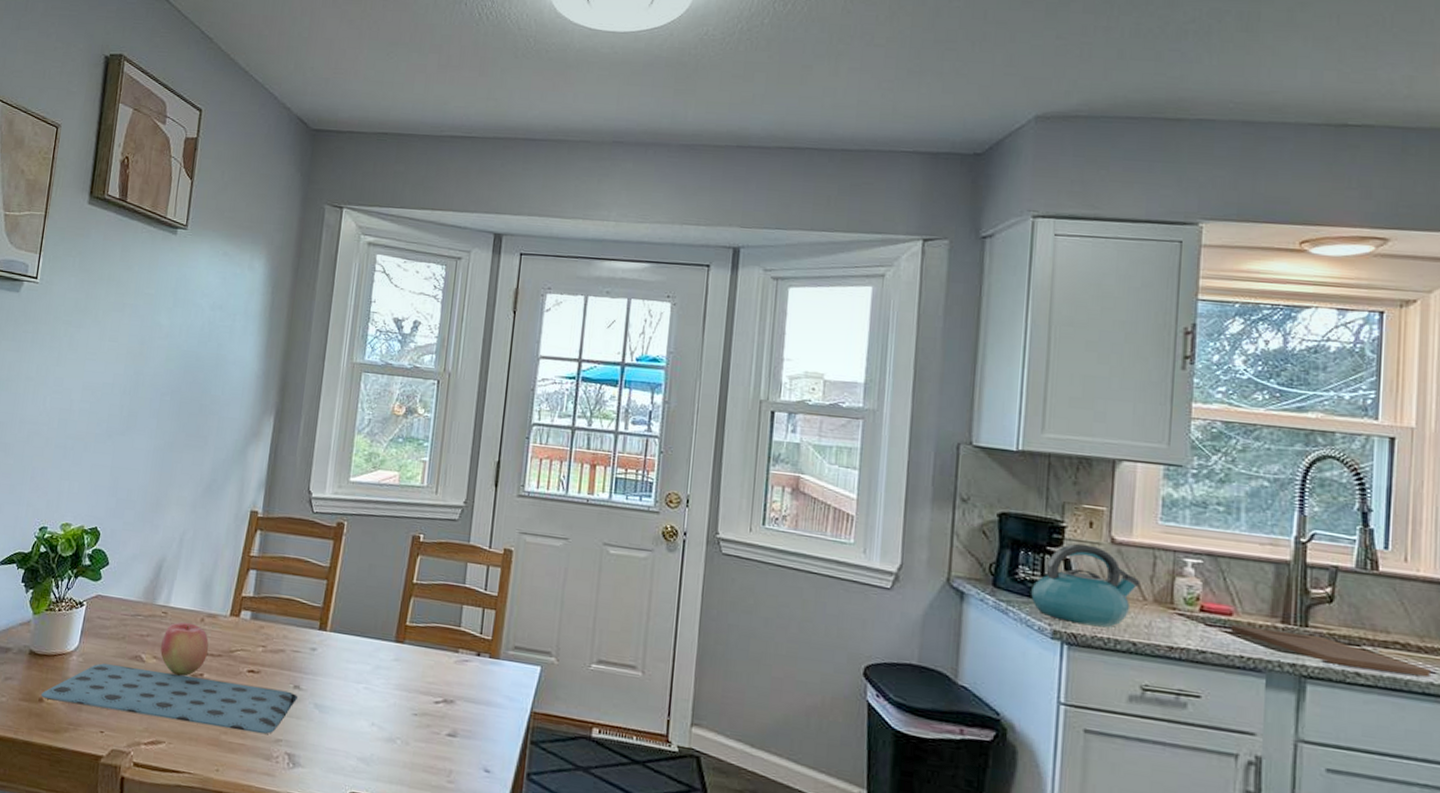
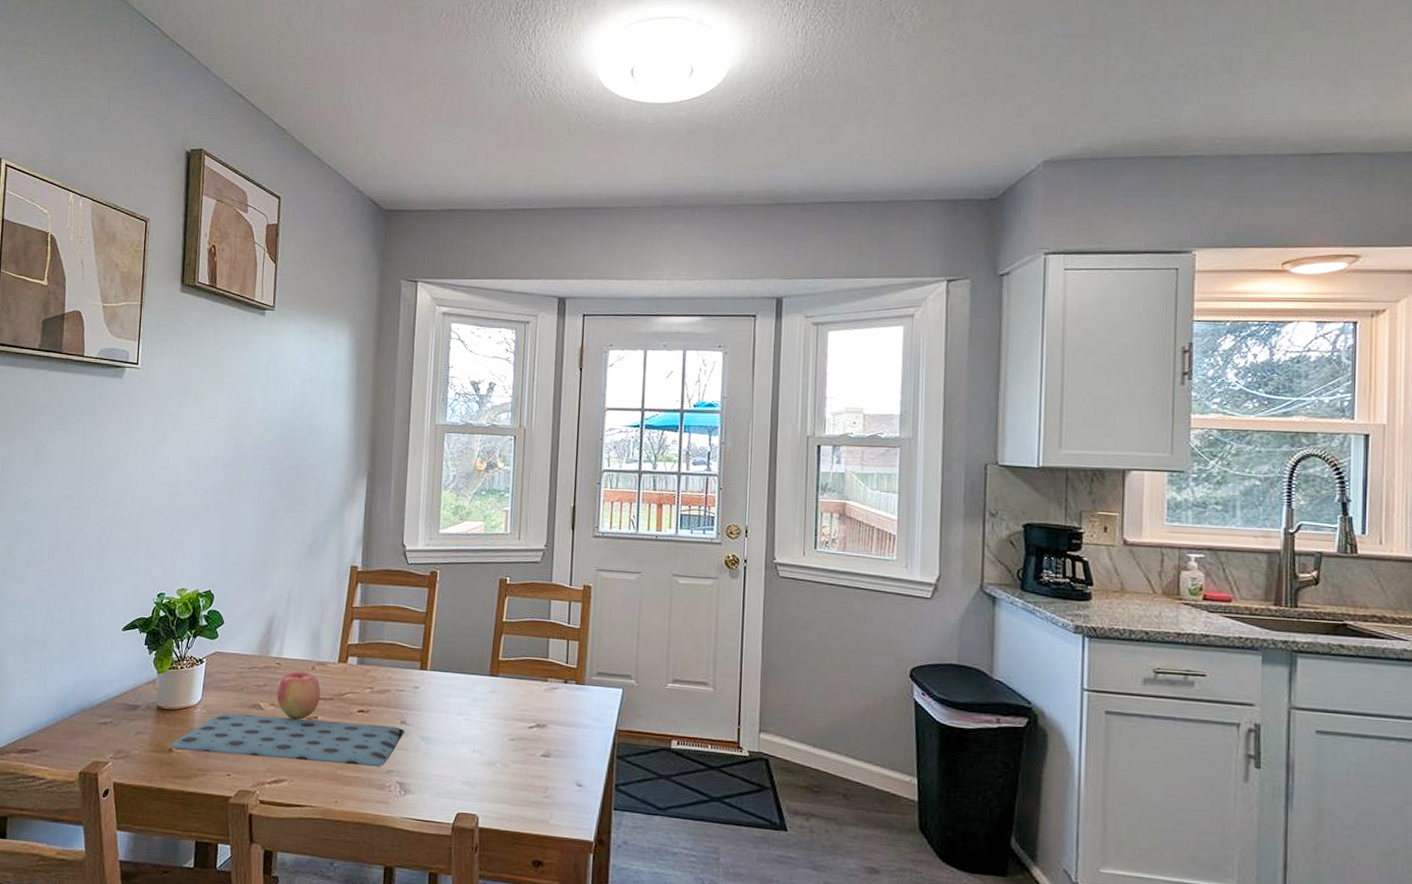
kettle: present [1031,543,1140,628] -> none [1055,546,1150,620]
cutting board: present [1230,624,1430,678] -> none [1230,610,1404,645]

